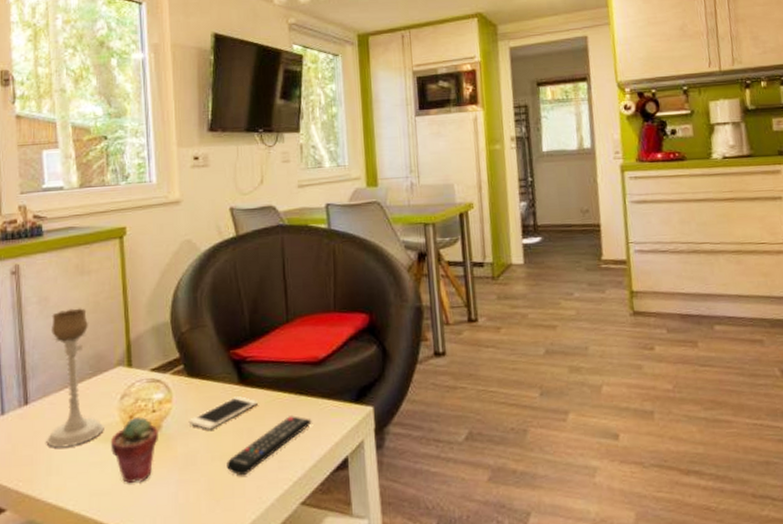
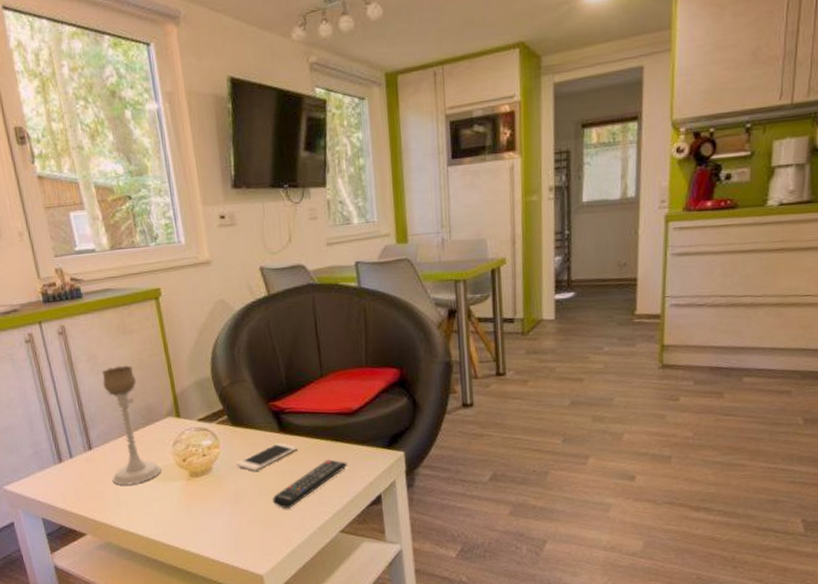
potted succulent: present [110,416,158,483] -> none [168,460,210,514]

